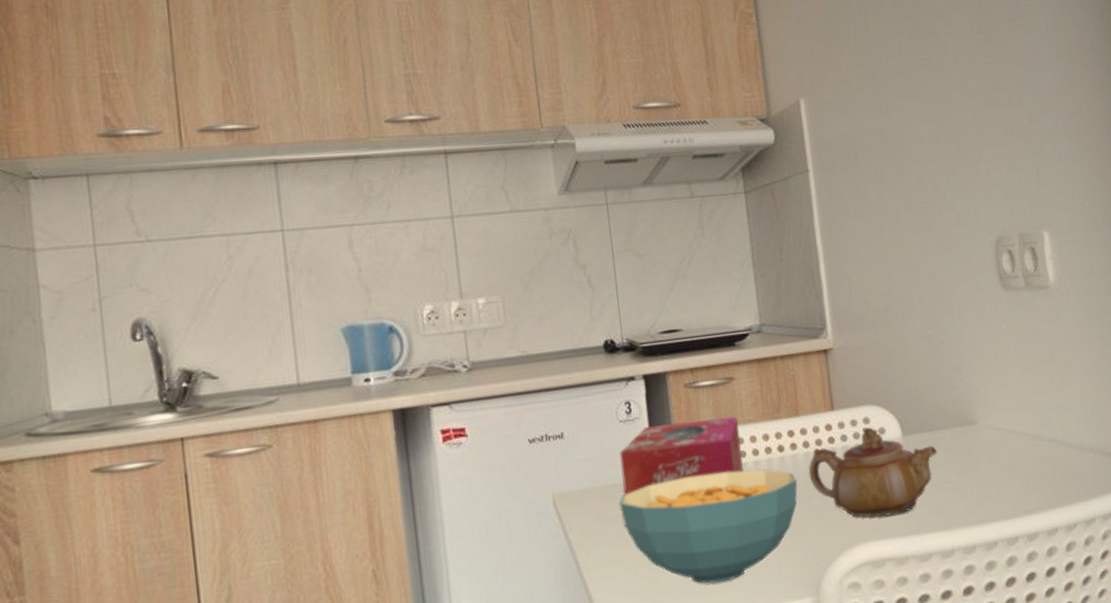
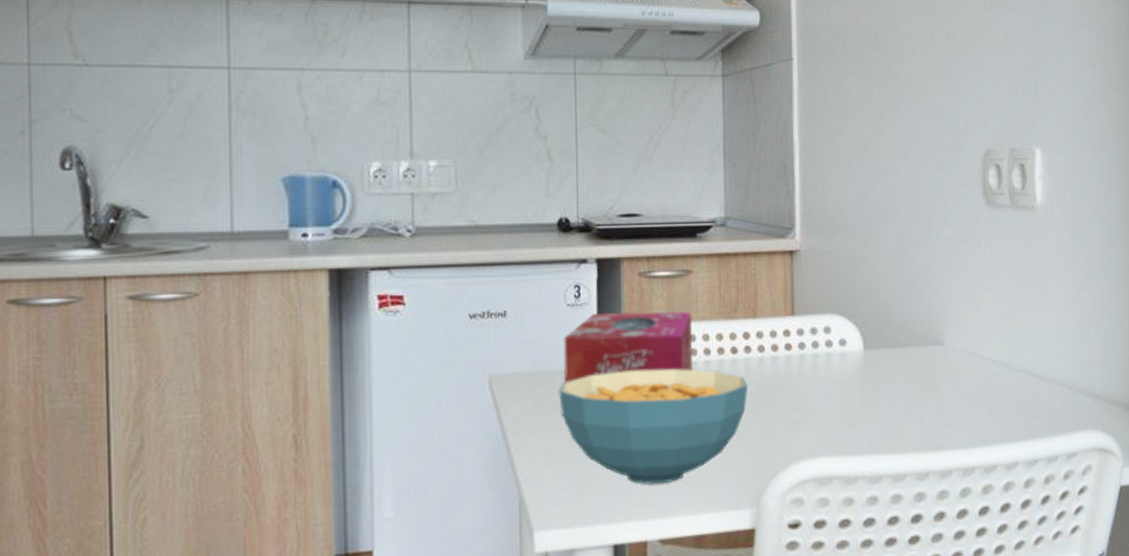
teapot: present [808,426,938,518] -> none [761,336,899,433]

